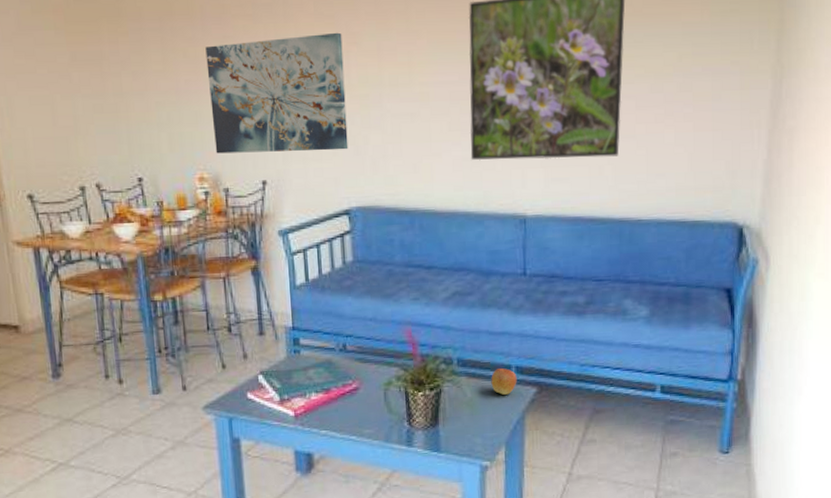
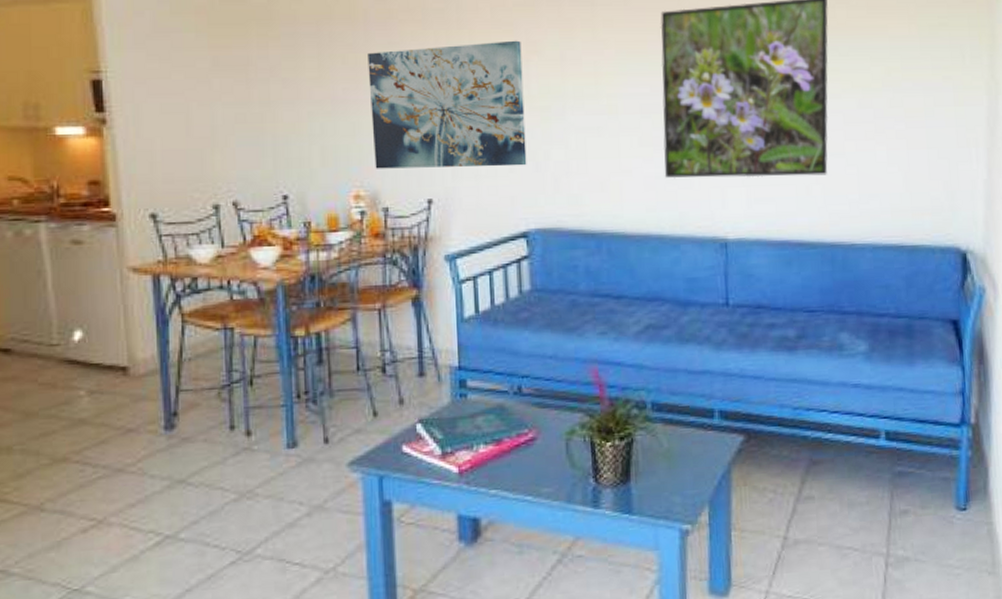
apple: present [491,368,517,395] -> none [691,413,721,444]

